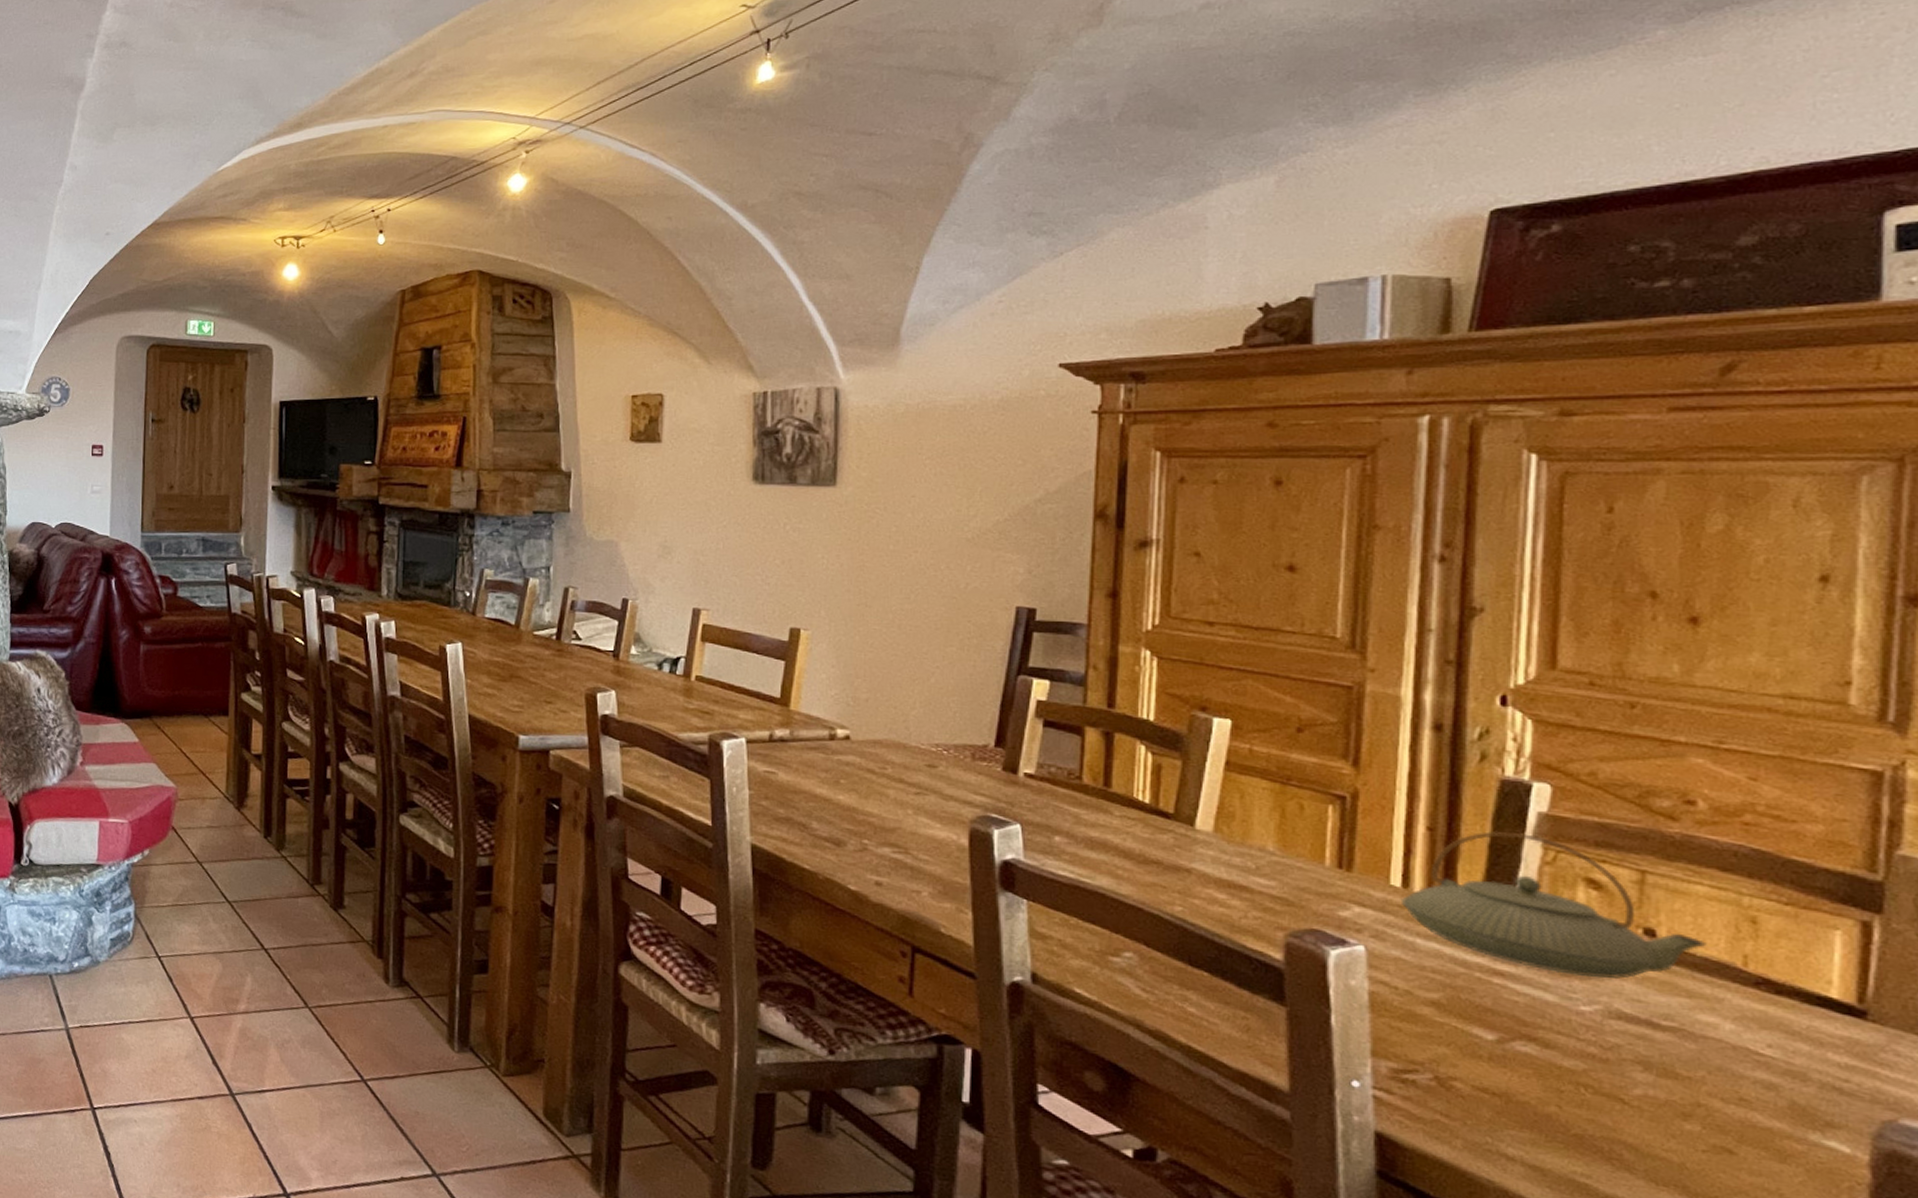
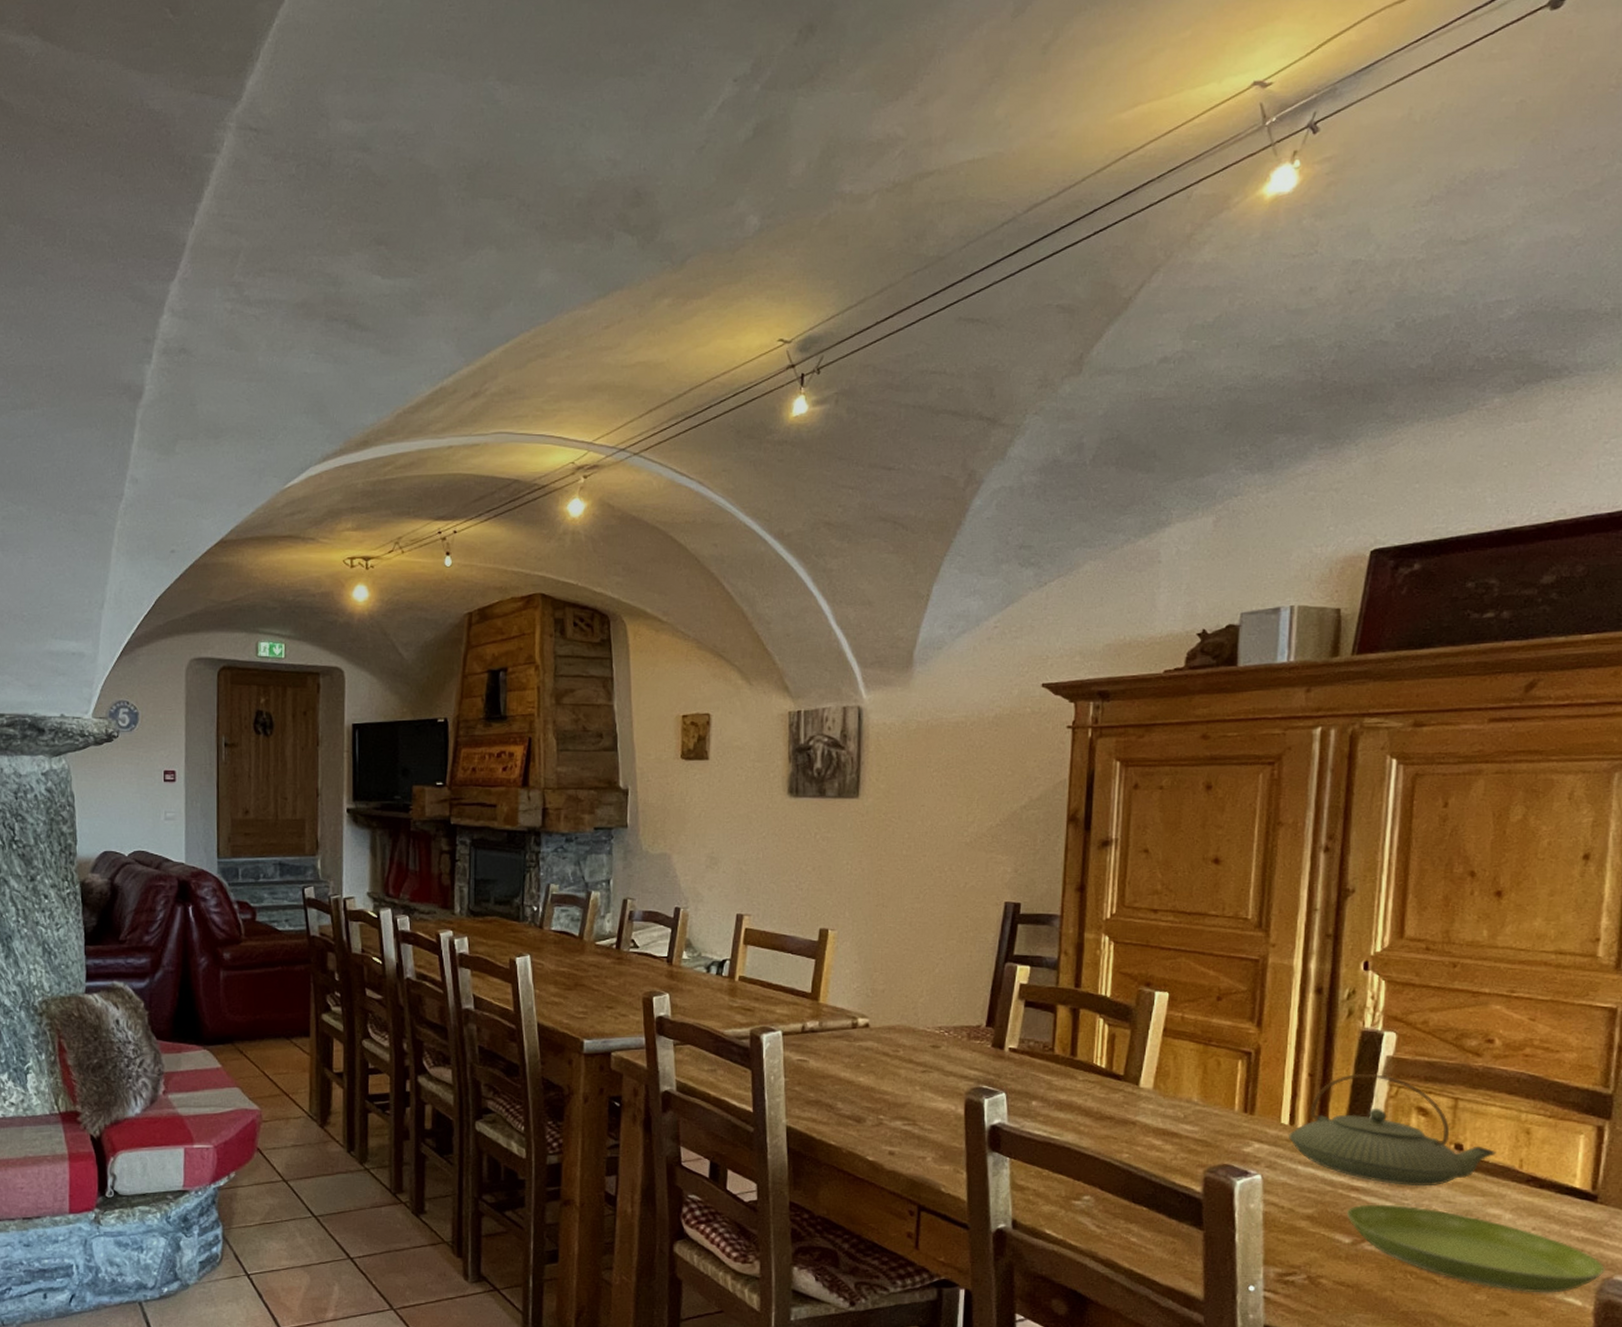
saucer: none [1487,993,1886,1133] -> present [1346,1204,1606,1293]

